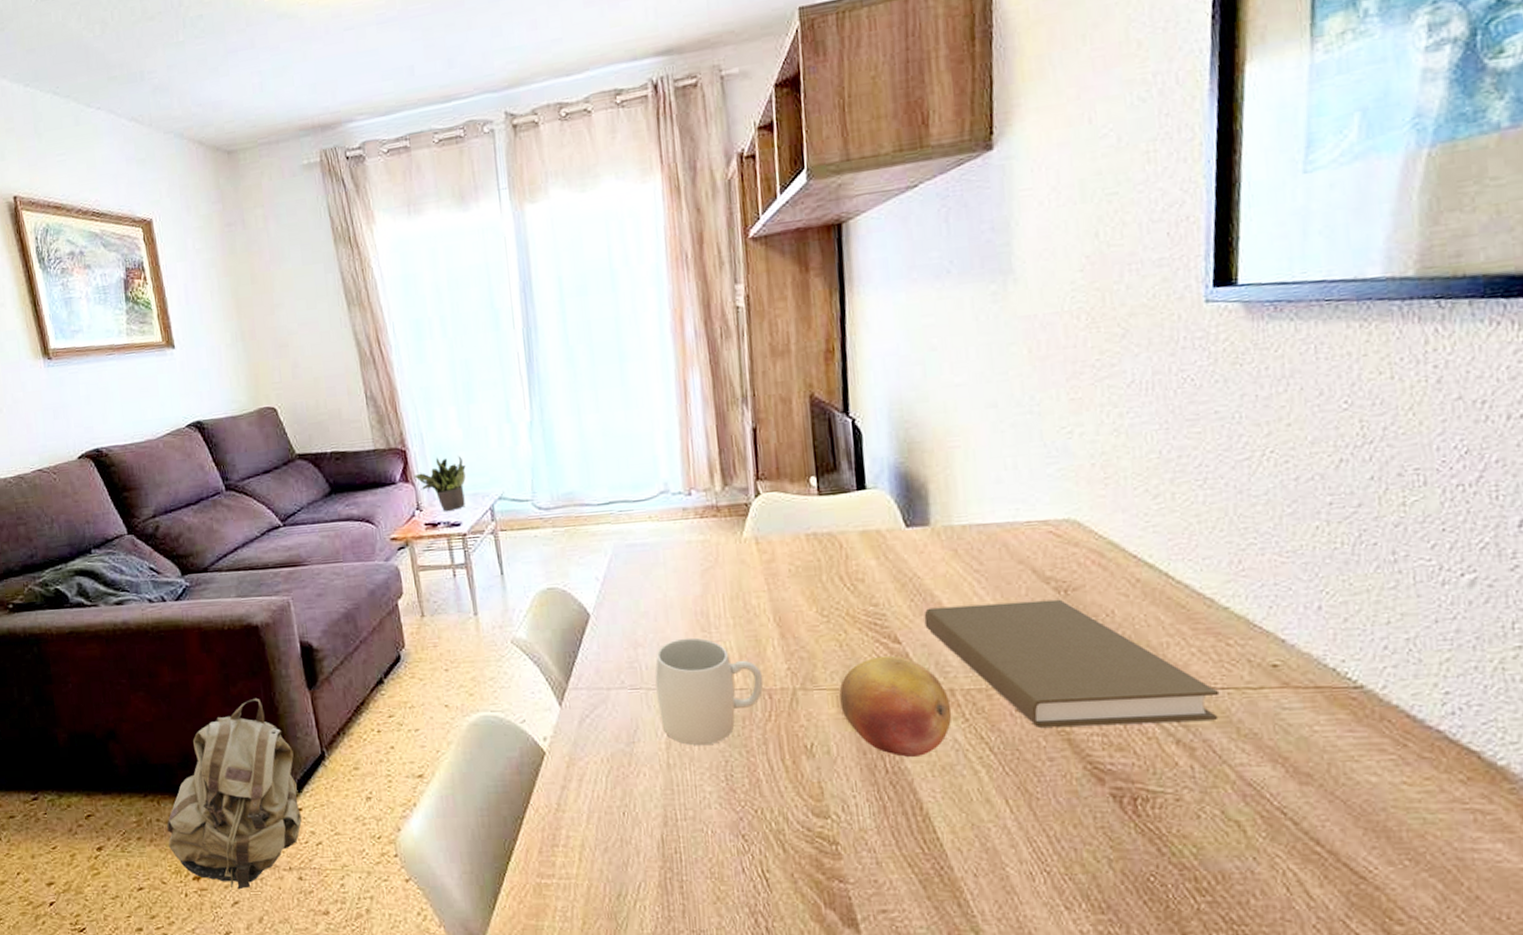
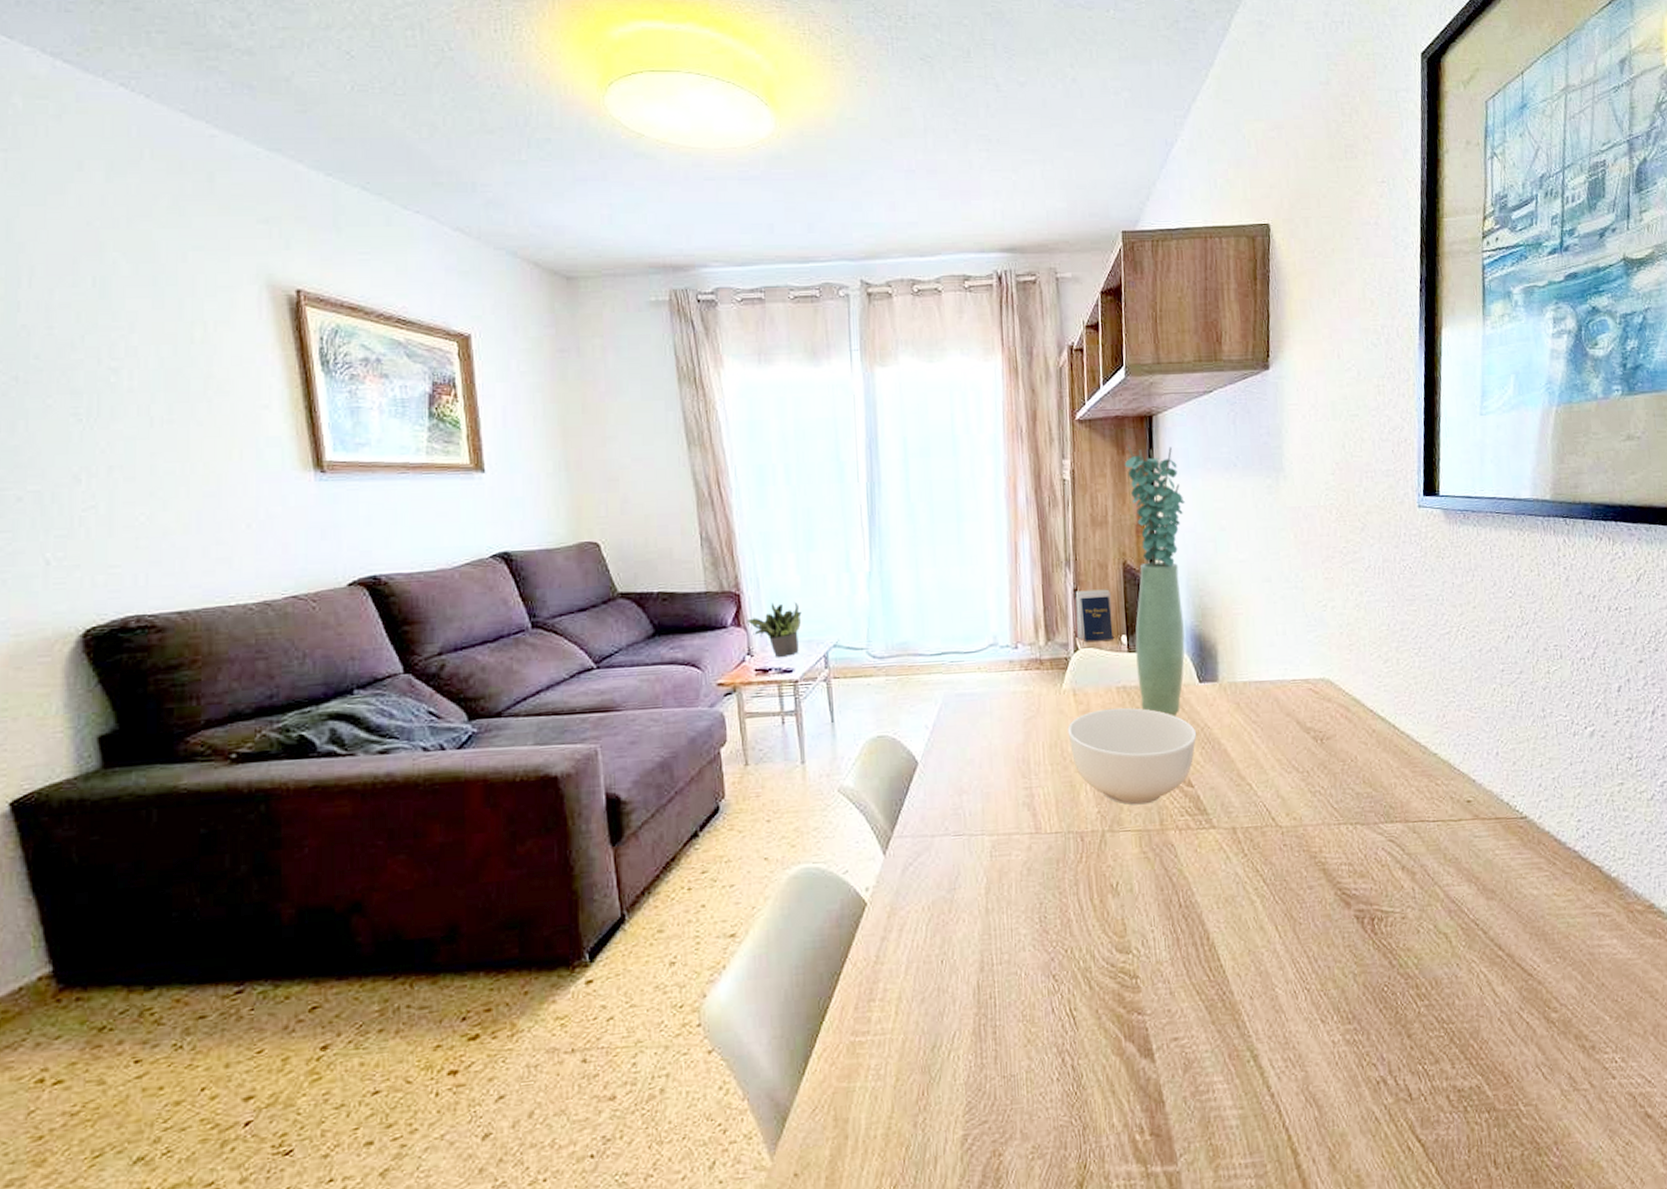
backpack: present [167,697,302,892] -> none [419,857,593,1085]
mug: present [654,637,764,746] -> none [977,784,1077,890]
bowl: none [750,556,904,662] -> present [1067,707,1197,805]
books: none [753,426,801,485] -> present [1074,589,1113,642]
vase: none [808,257,888,567] -> present [1124,444,1185,717]
fruit: present [839,655,952,757] -> none [1142,798,1234,891]
book: present [924,599,1220,728] -> none [1212,747,1432,860]

